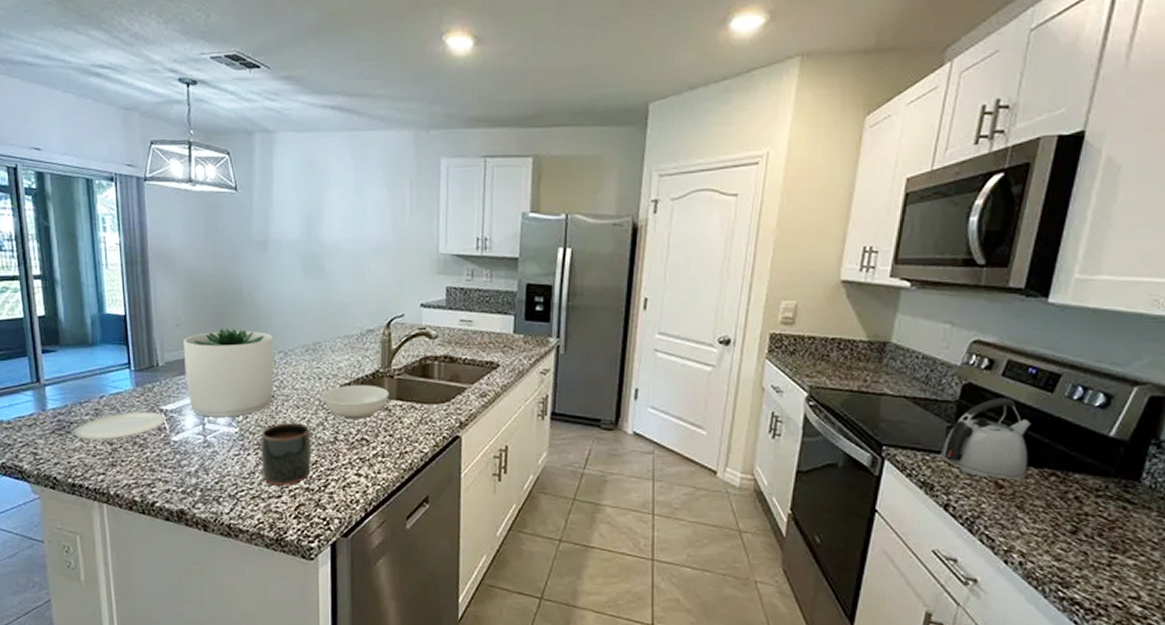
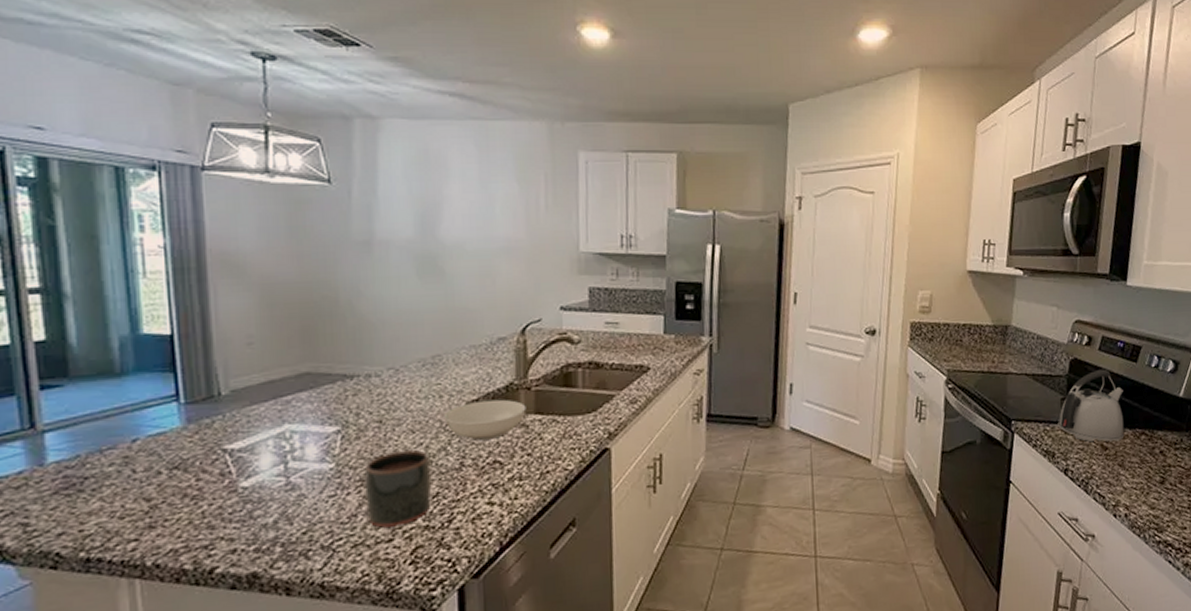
plate: present [75,411,166,440] -> none [91,453,231,499]
planter: present [184,329,274,417] -> none [257,344,381,454]

